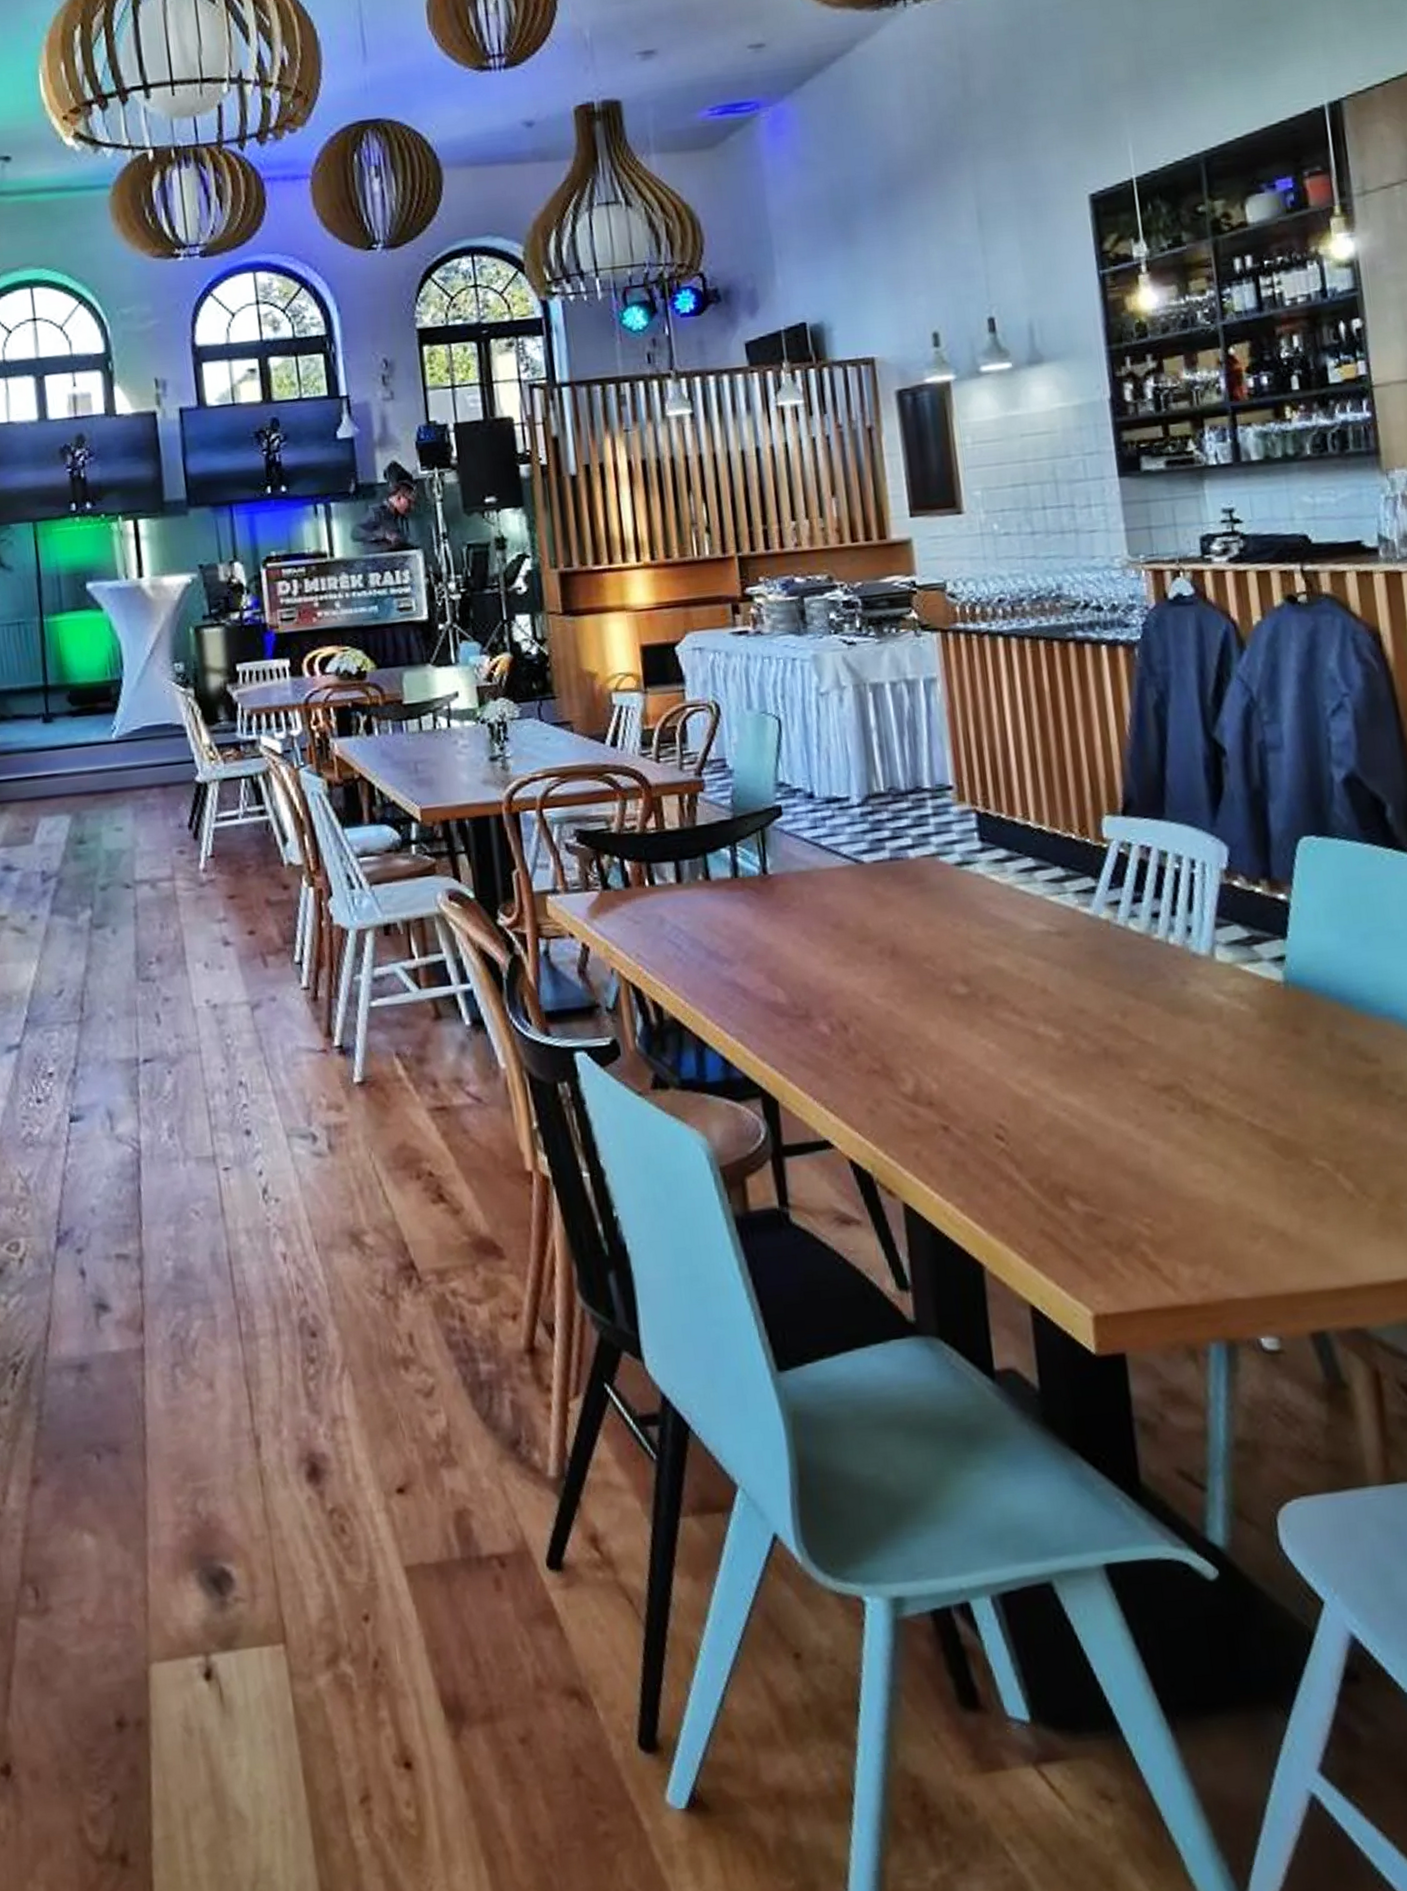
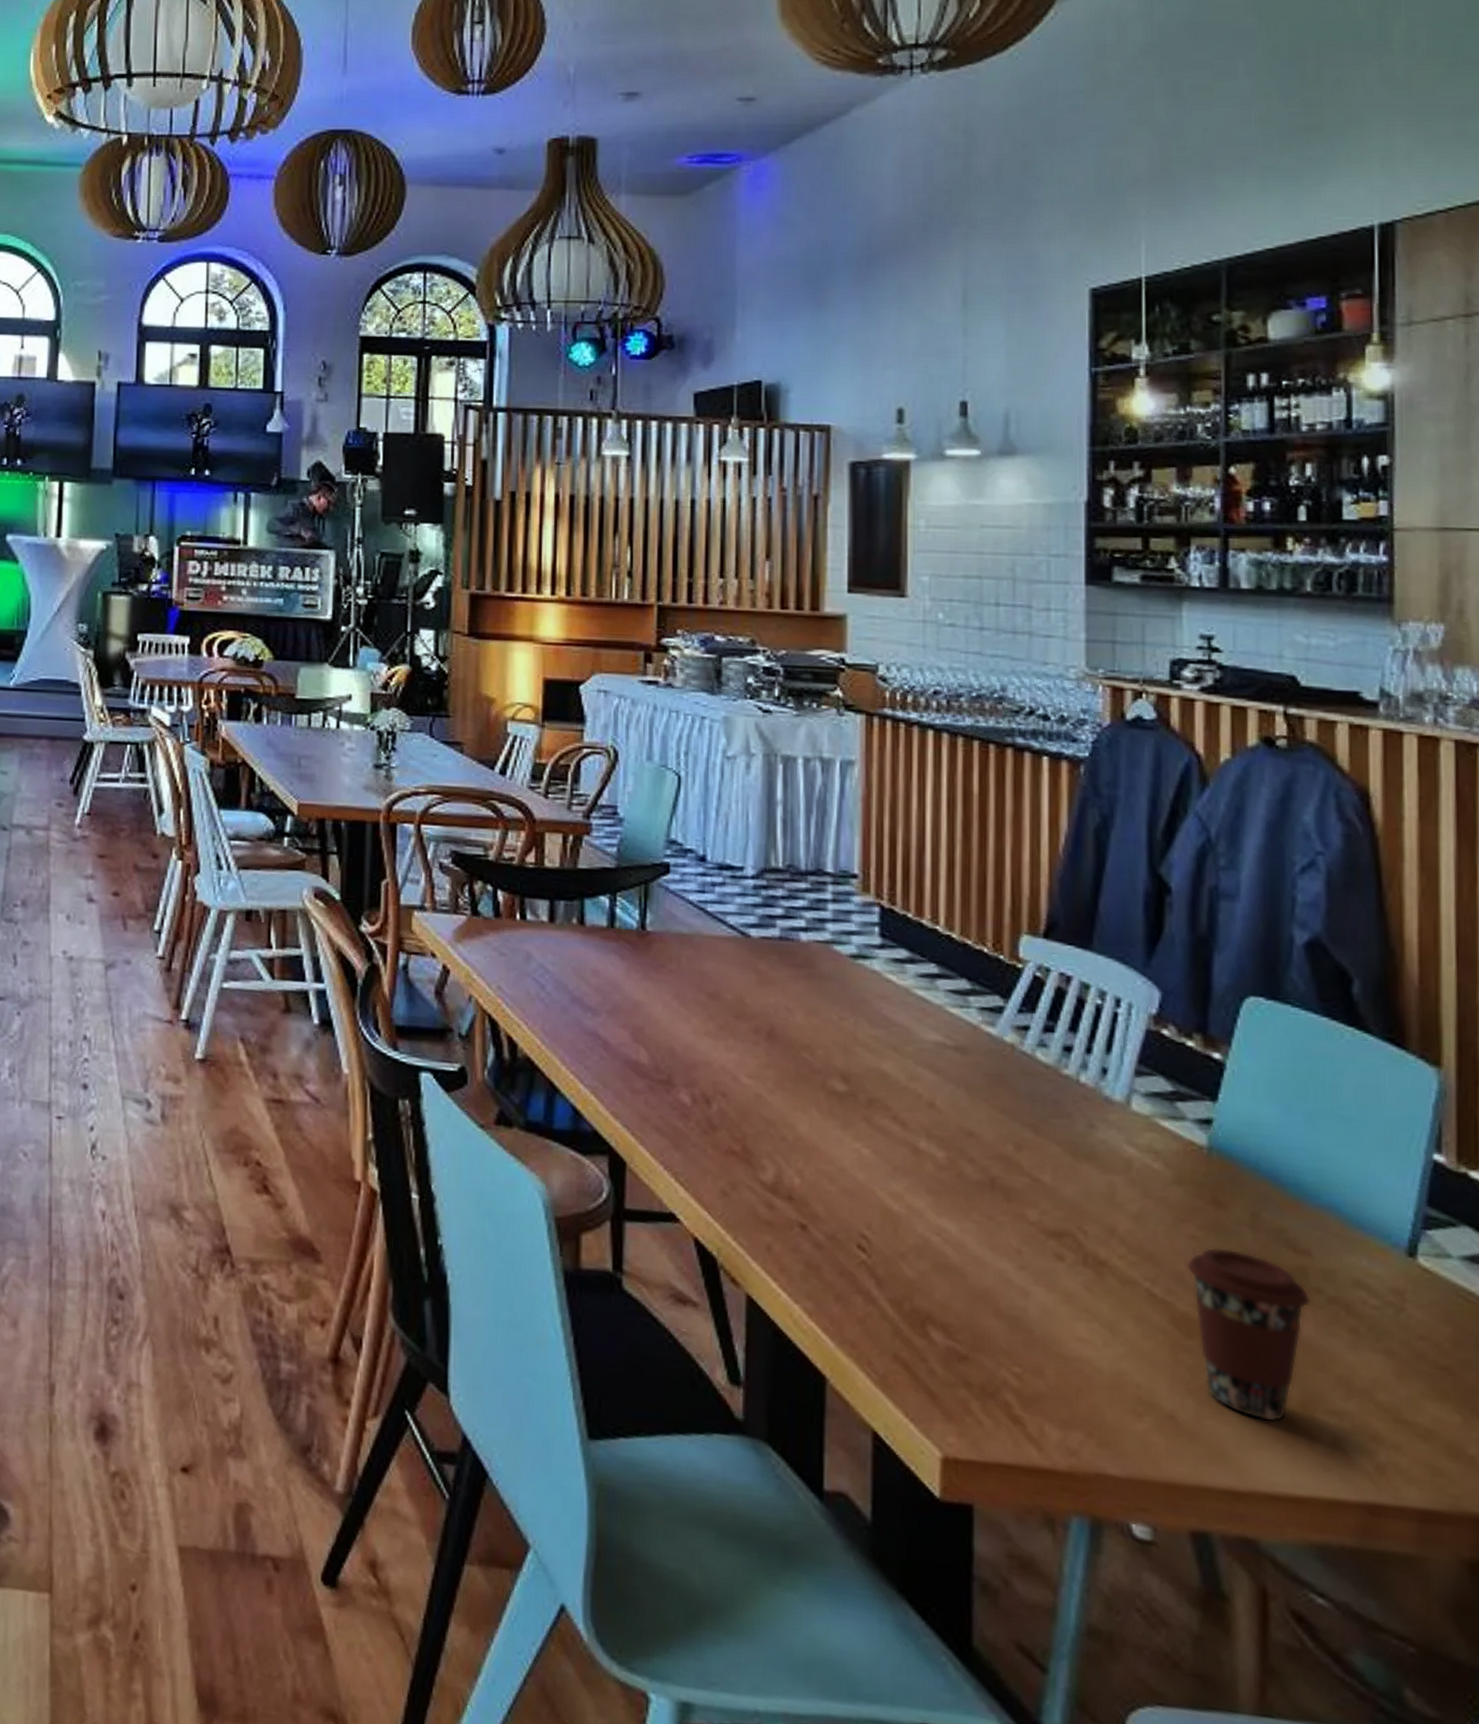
coffee cup: none [1278,1070,1385,1220] -> present [1186,1247,1311,1422]

